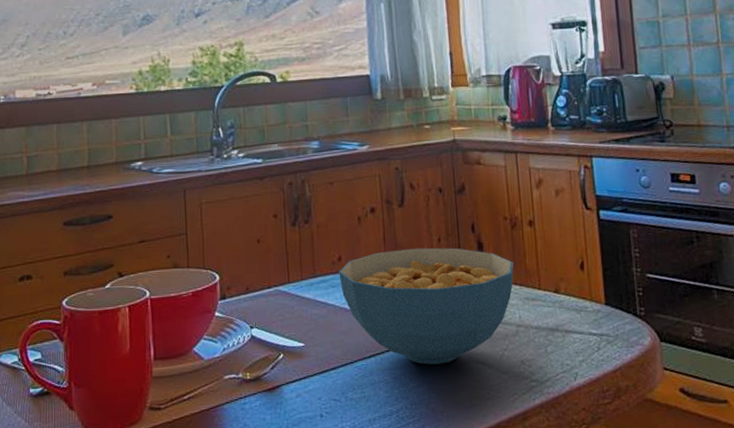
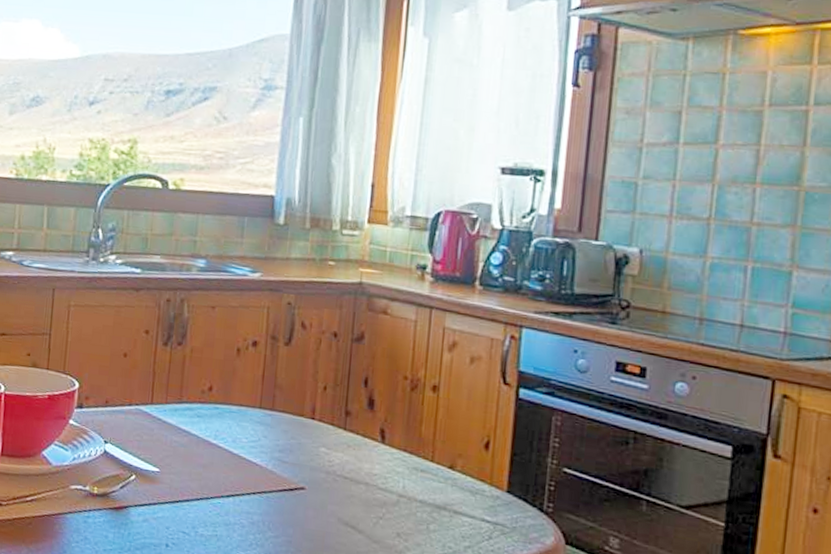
cereal bowl: present [339,248,514,365] -> none [207,389,407,519]

